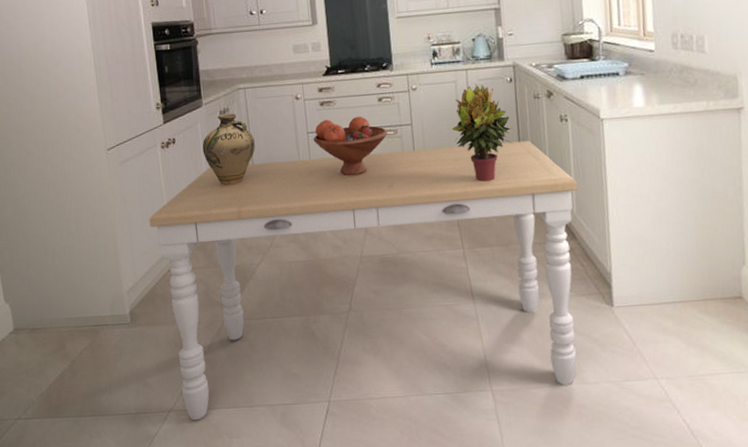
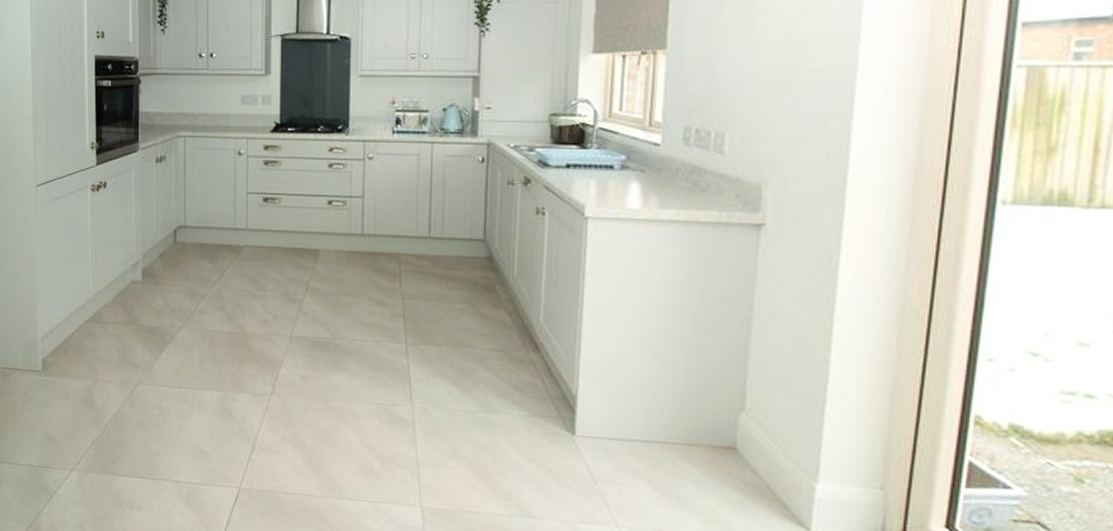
dining table: present [149,140,577,421] -> none [71,217,547,516]
jug: present [202,113,255,185] -> none [134,162,189,239]
fruit bowl: present [313,116,388,176] -> none [252,181,335,247]
potted plant: present [452,84,511,182] -> none [409,160,477,272]

